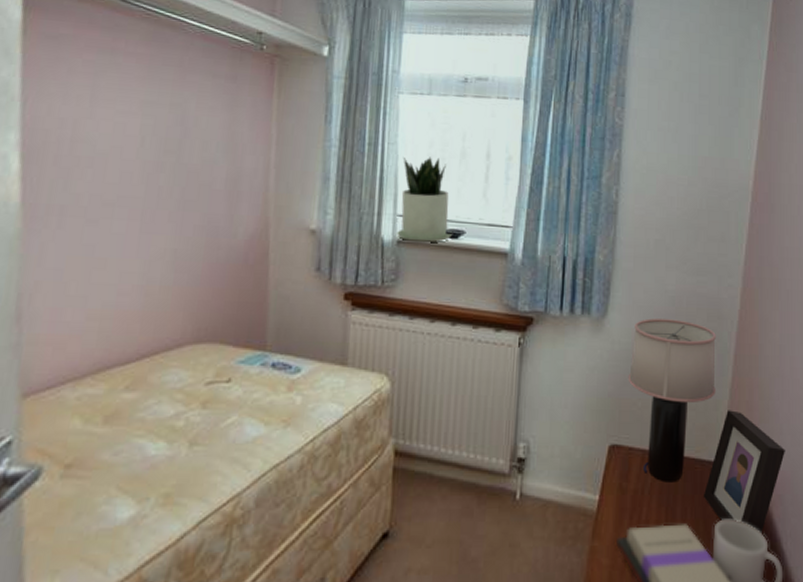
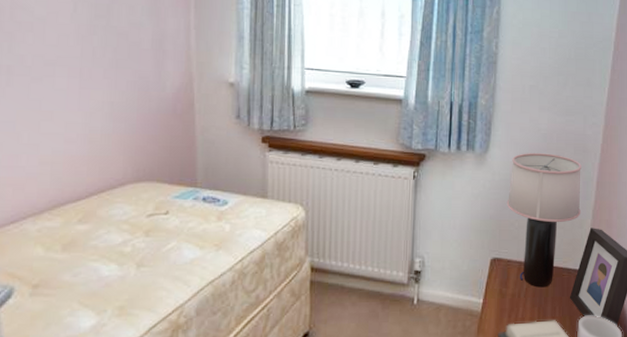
planter: present [397,157,452,243] -> none [305,16,353,93]

